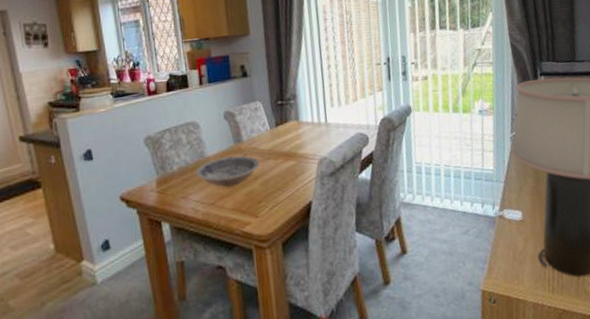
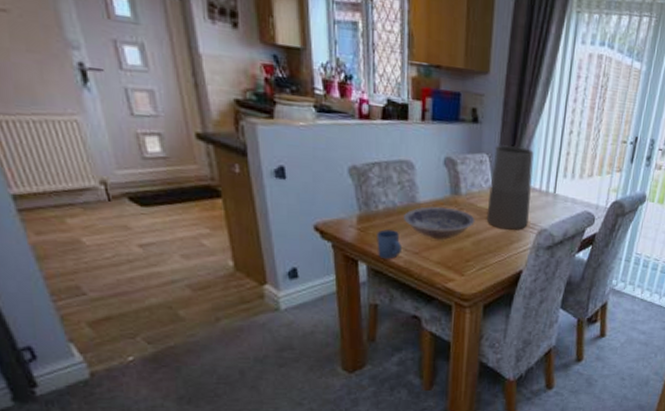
mug: none [175,186,199,216] -> present [377,229,401,260]
vase: none [265,88,308,166] -> present [486,144,534,230]

